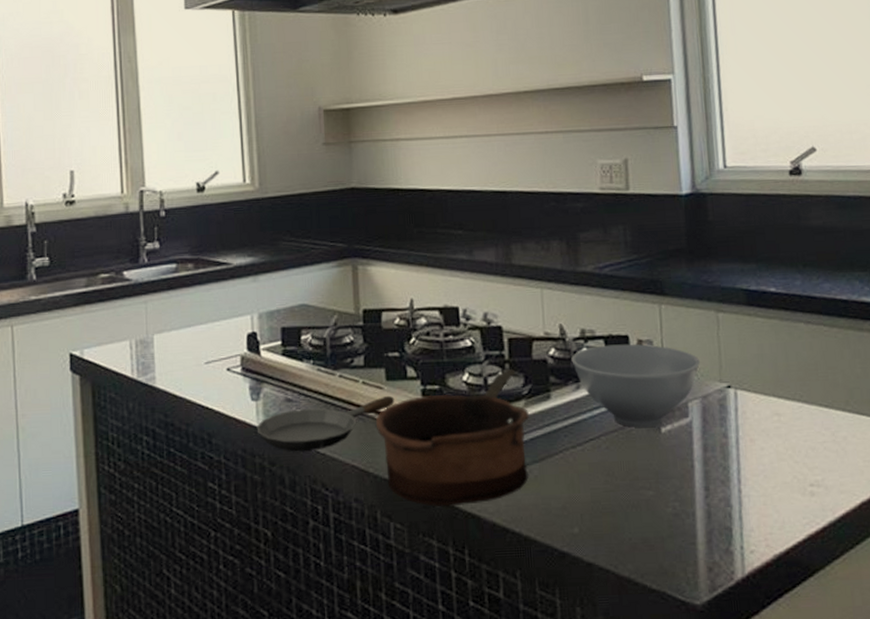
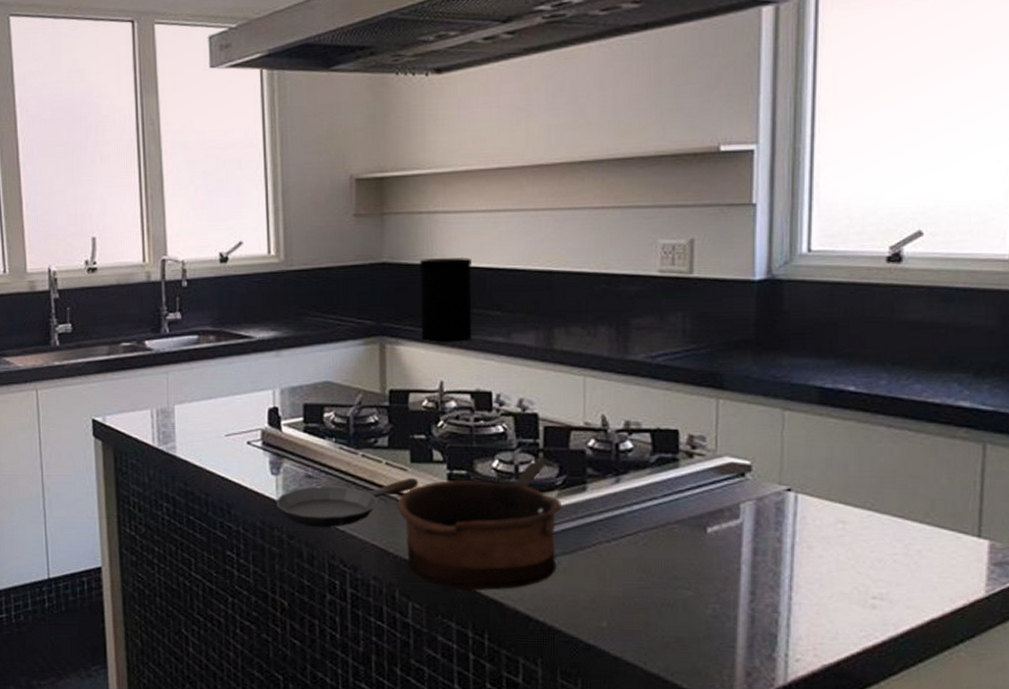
canister: none [386,180,437,261] -> present [419,256,472,342]
bowl: present [571,344,700,428] -> none [612,439,758,527]

